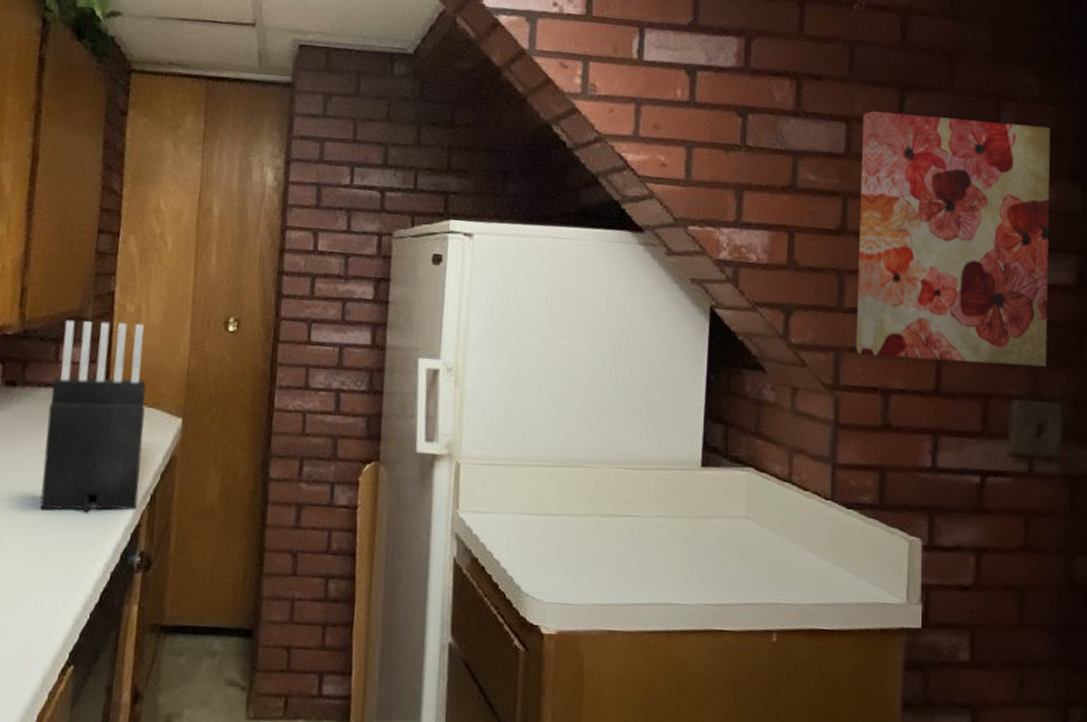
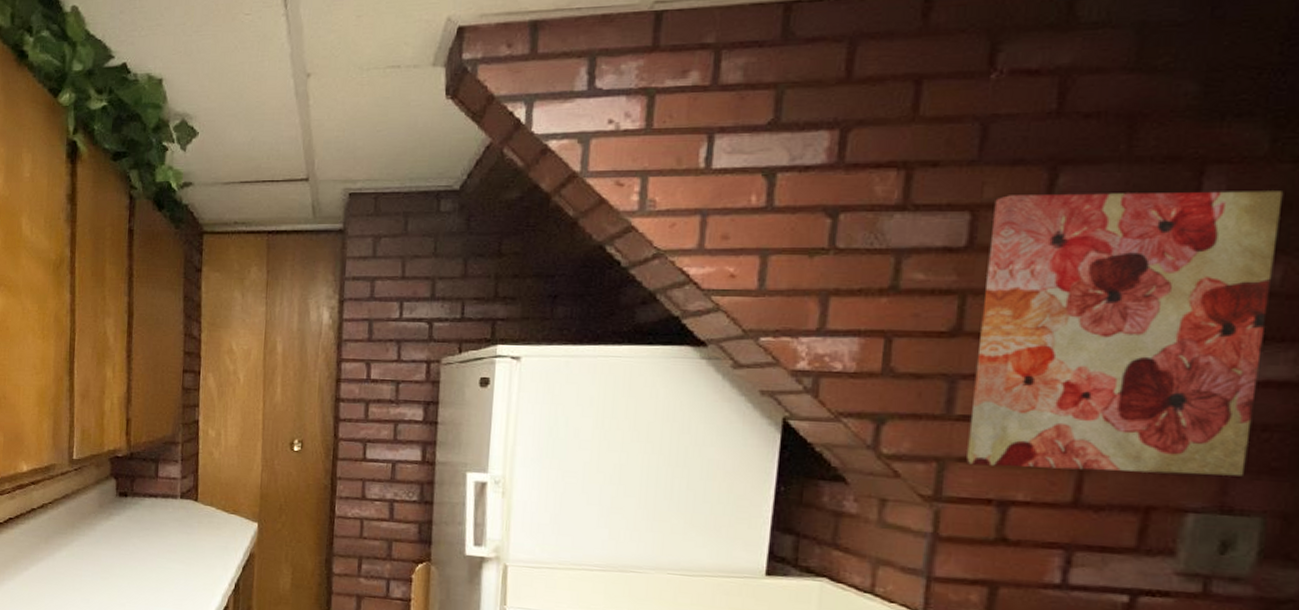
knife block: present [39,320,146,513] -> none [150,444,228,596]

